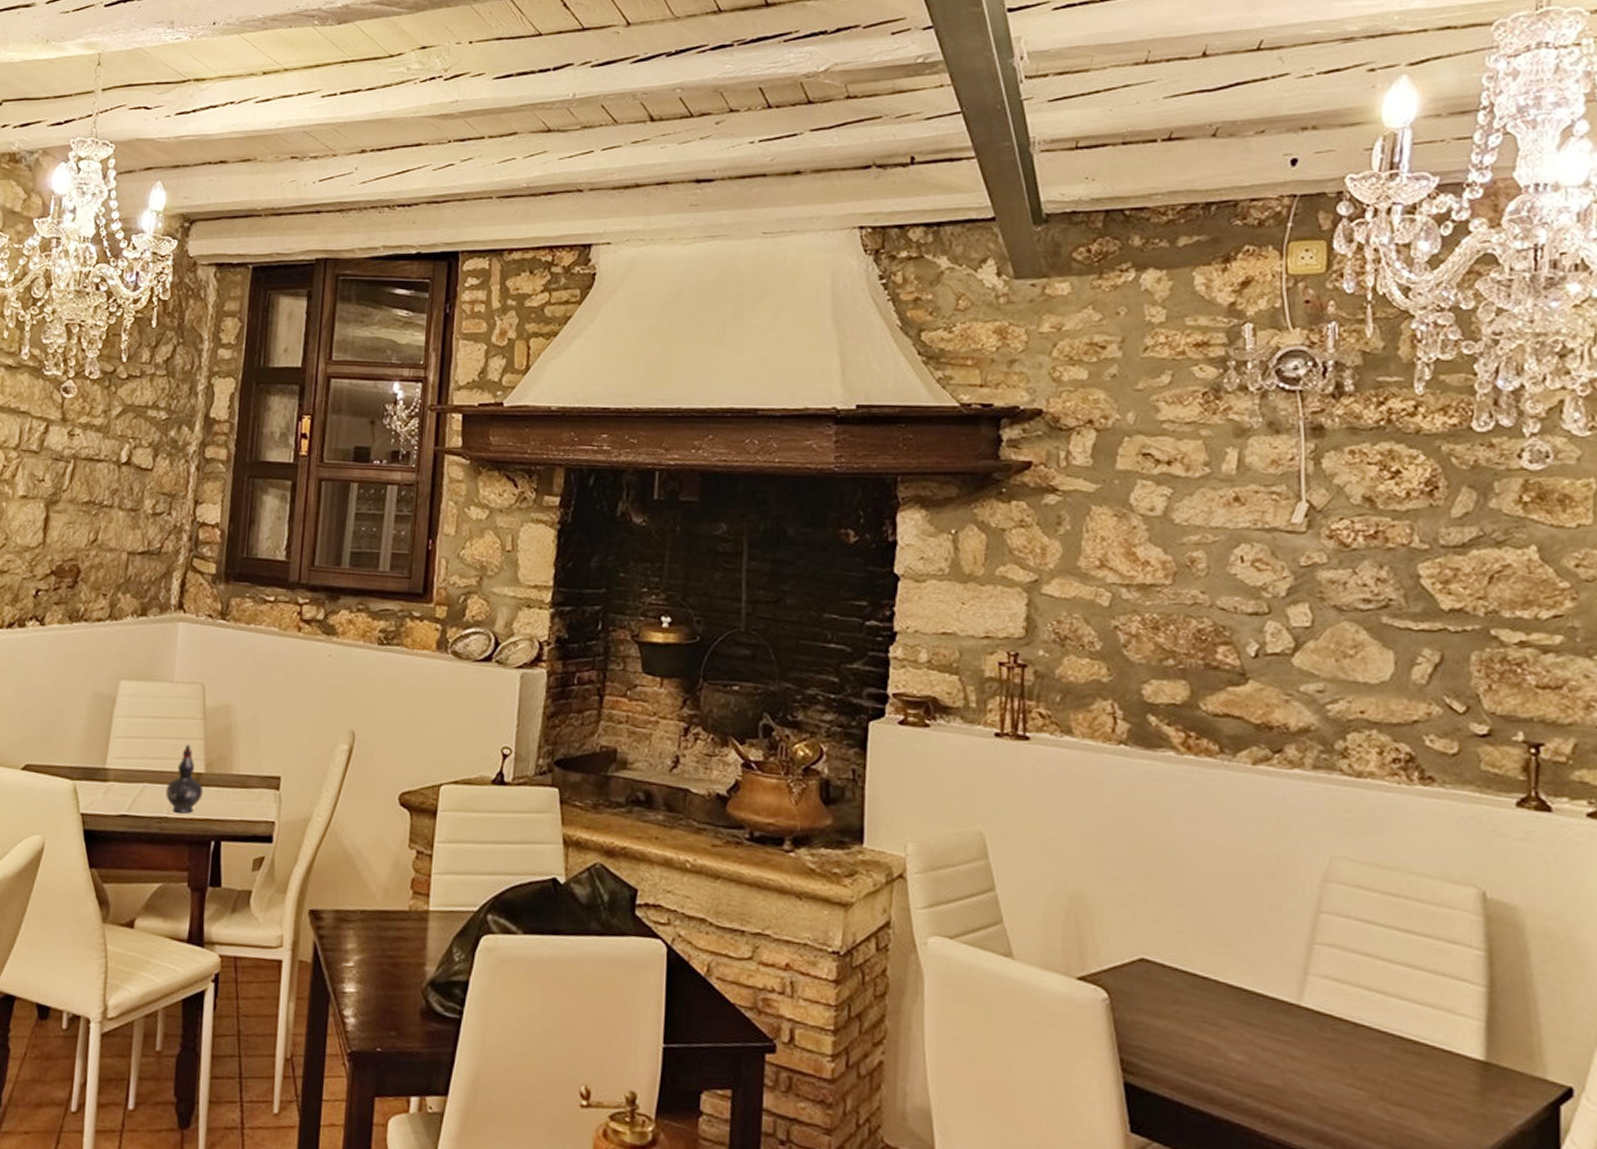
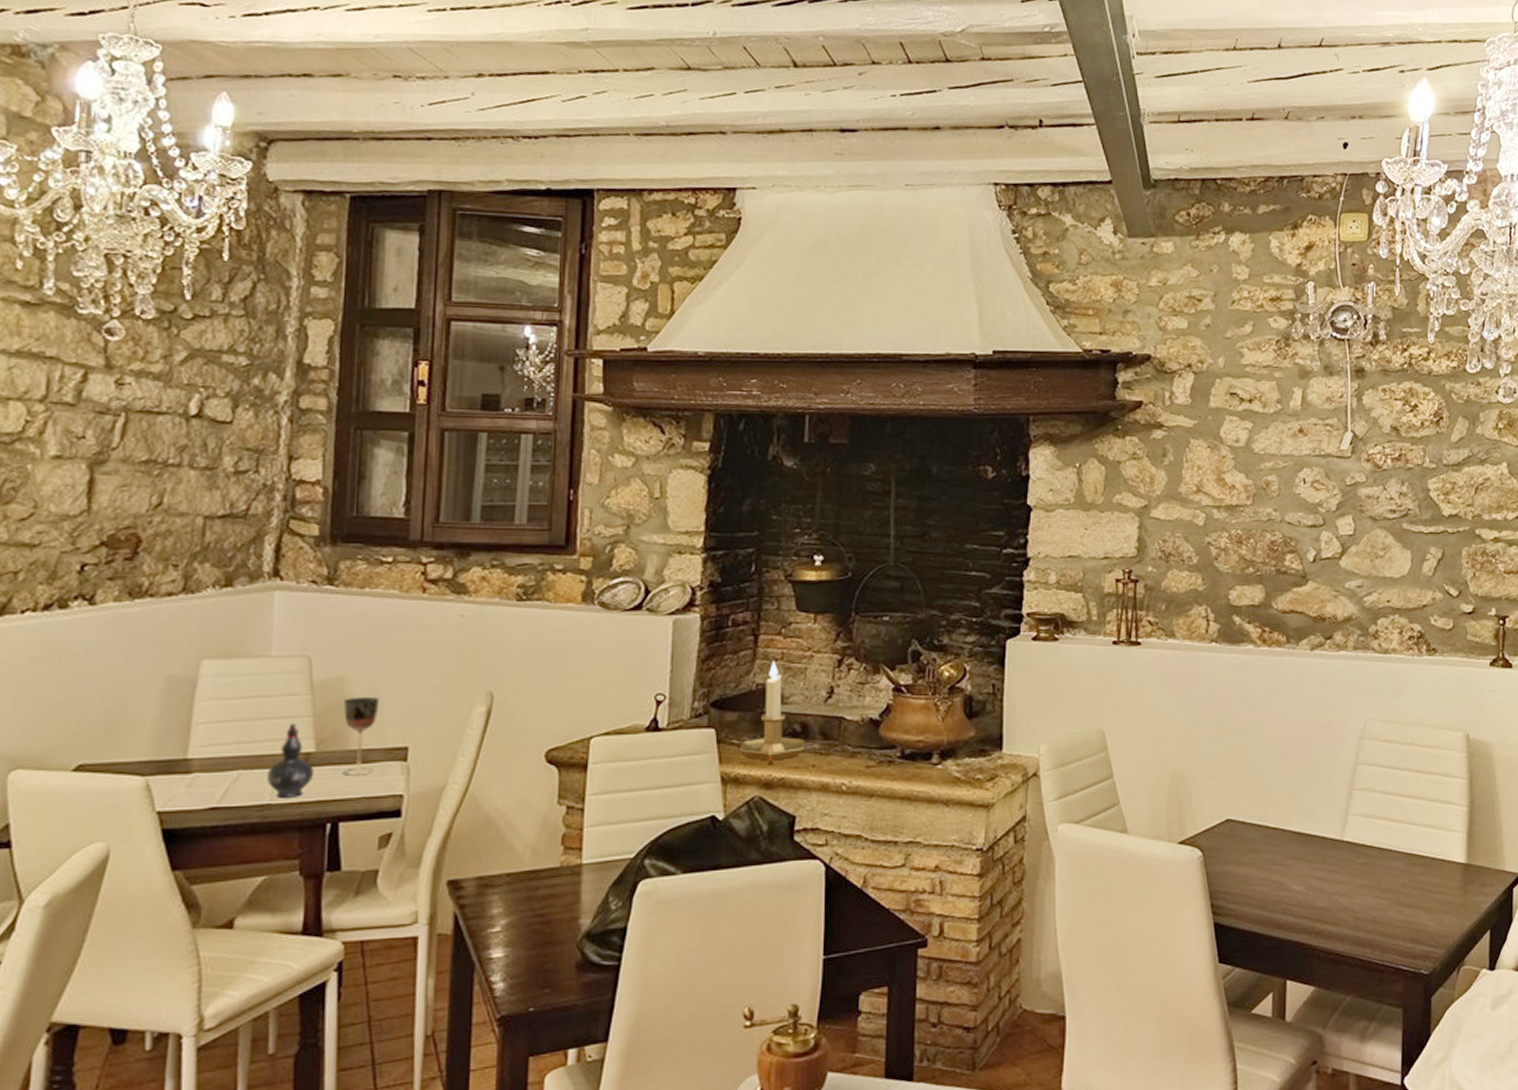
wineglass: none [225,725,259,800] -> present [342,697,380,776]
candlestick: none [583,723,649,833] -> present [740,661,805,766]

